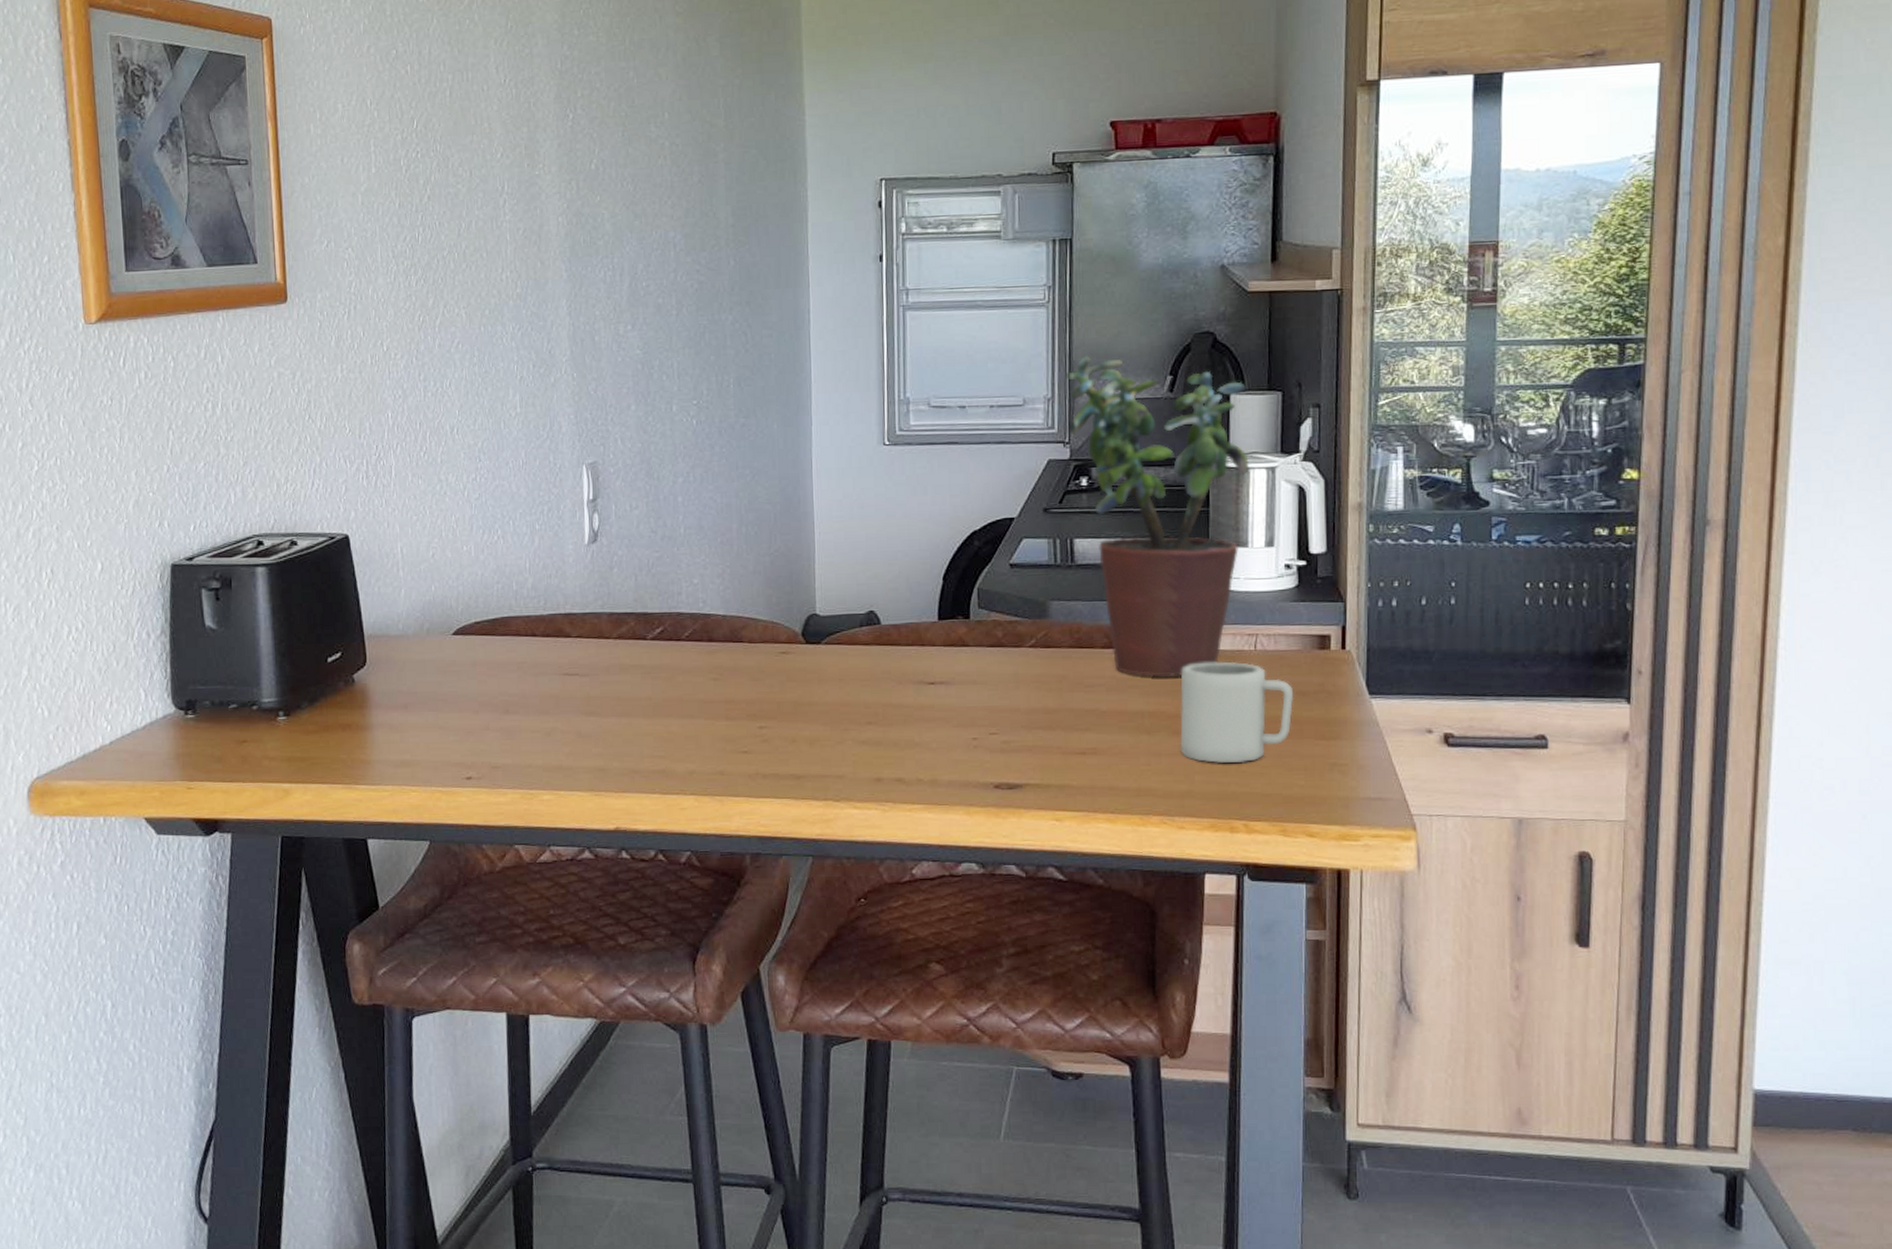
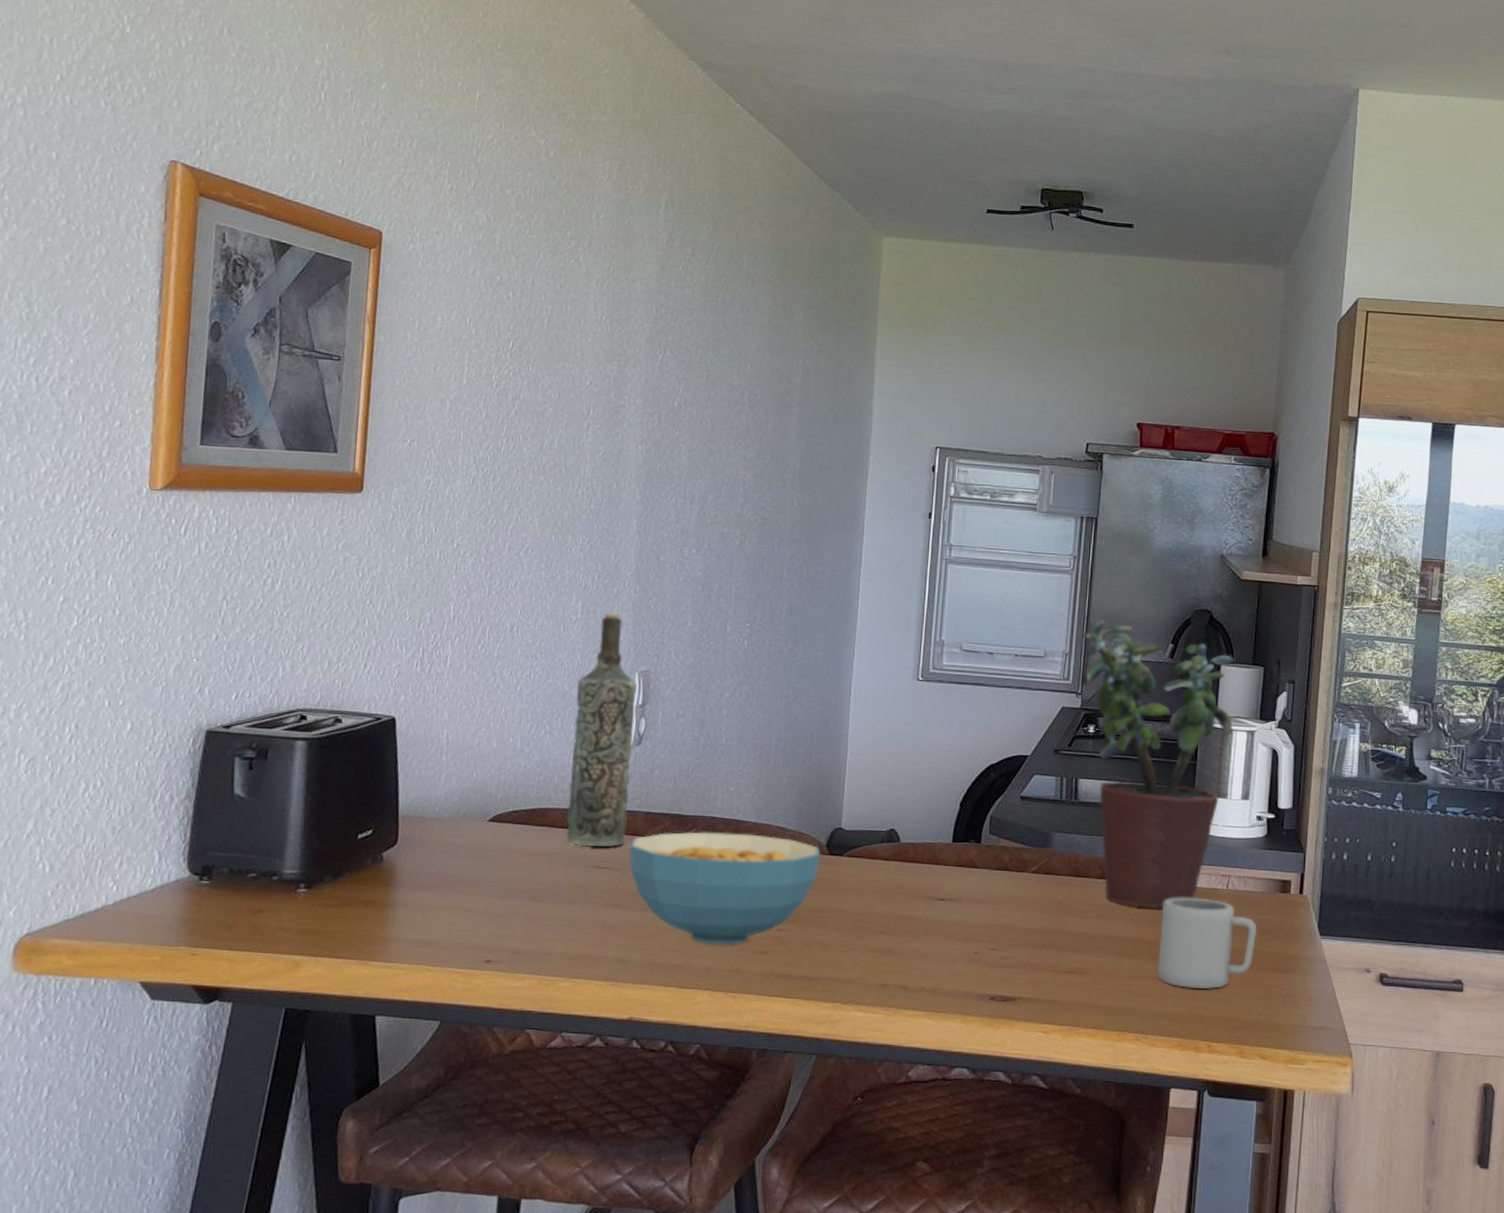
bottle: none [524,403,592,654] -> present [566,613,637,848]
cereal bowl: none [597,627,797,747] -> present [629,832,821,945]

